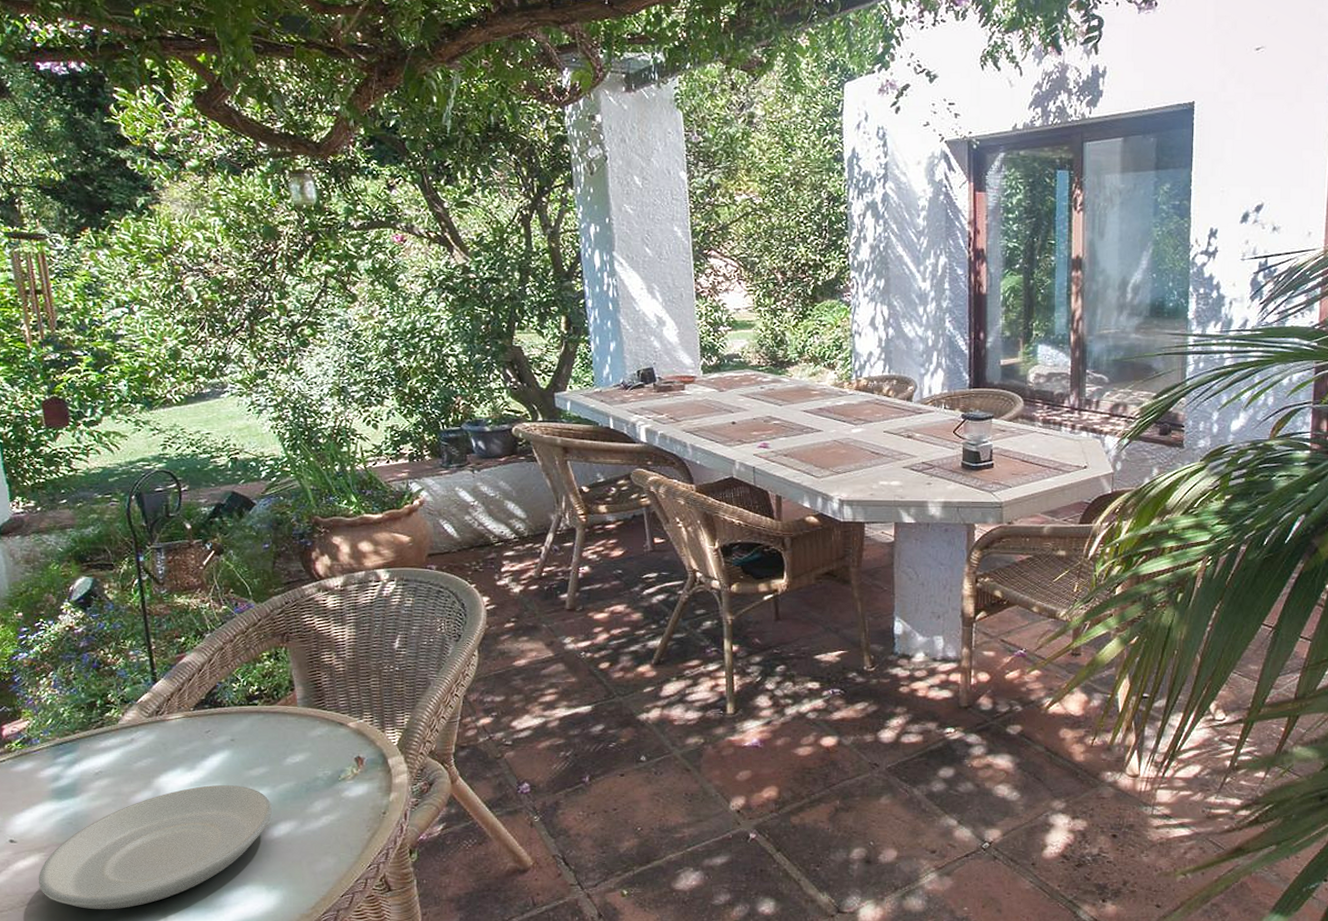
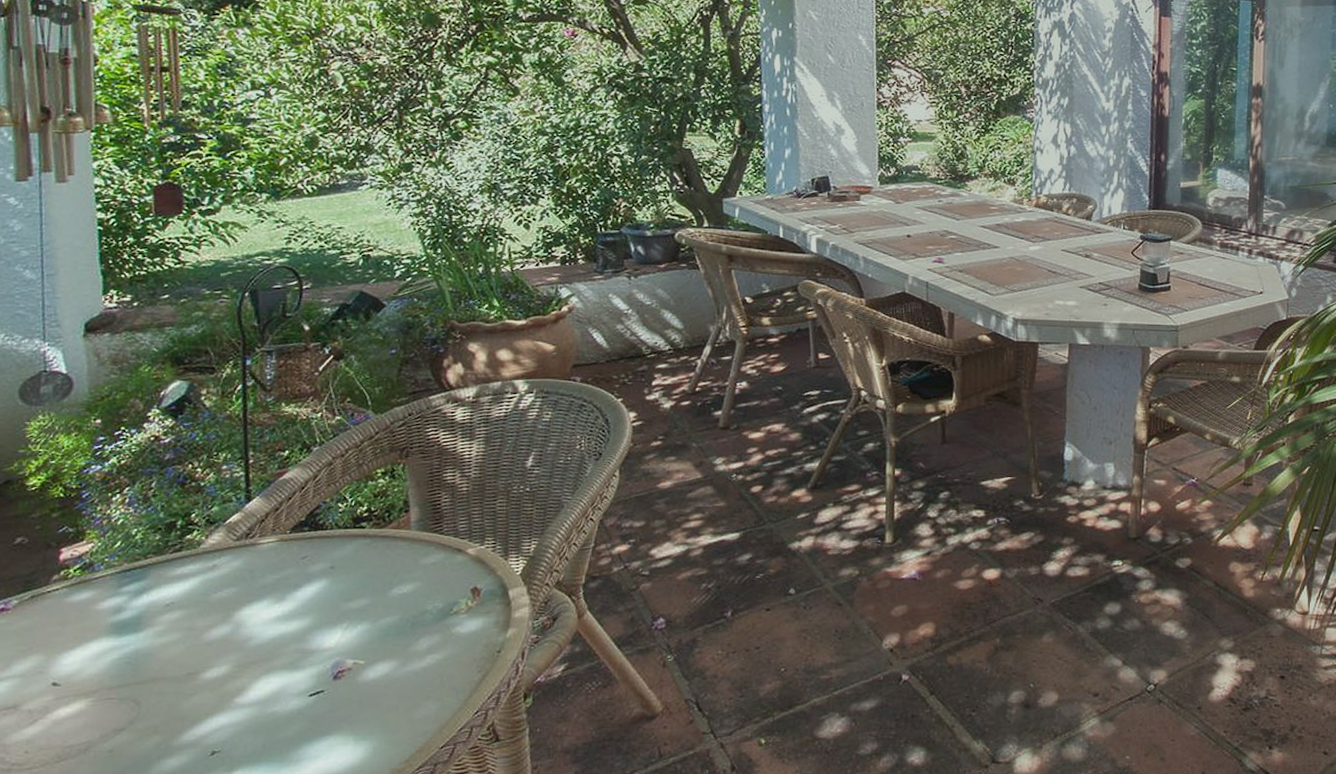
plate: present [38,784,272,910] -> none [81,618,370,766]

